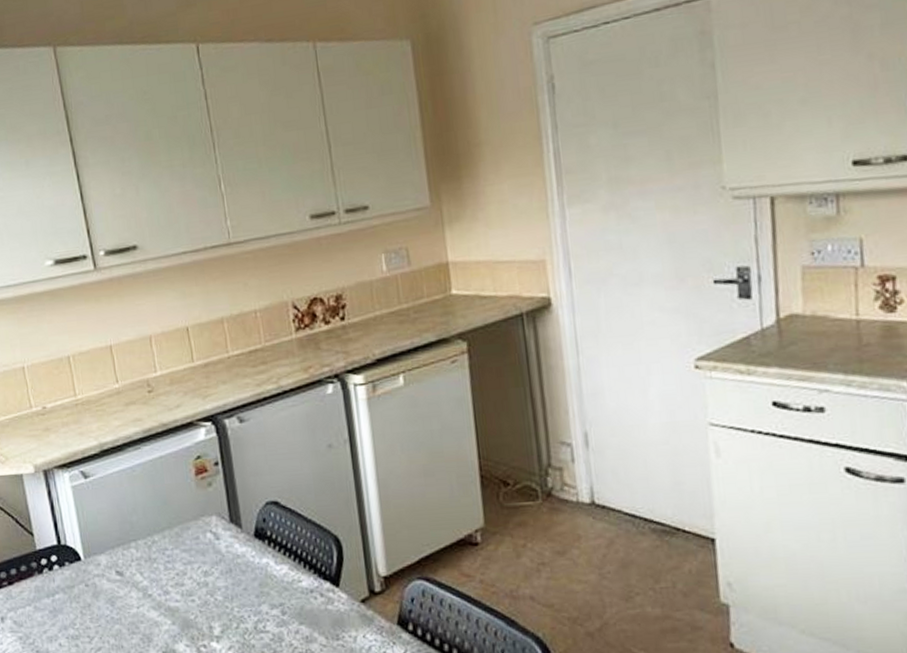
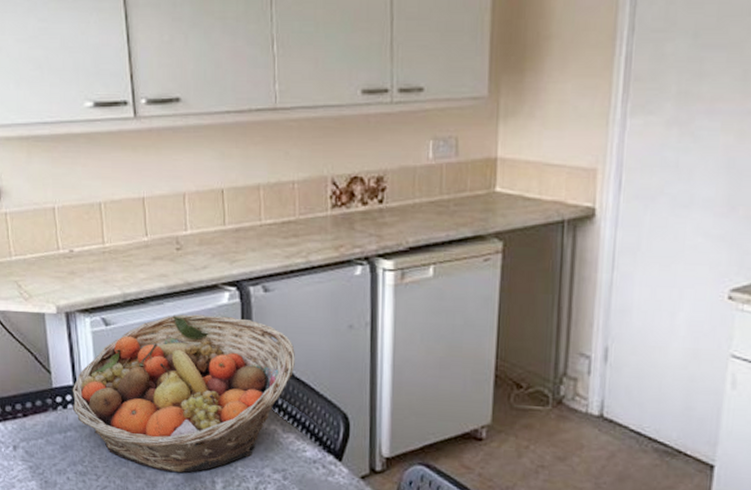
fruit basket: none [56,452,279,623] -> present [72,314,295,473]

